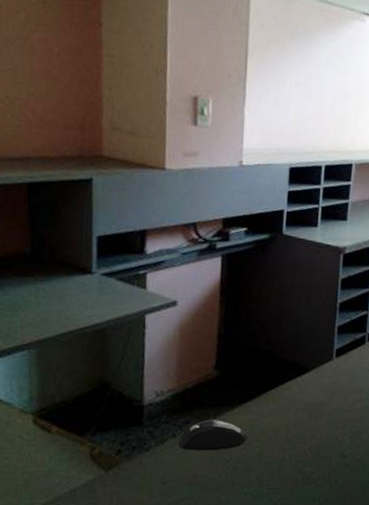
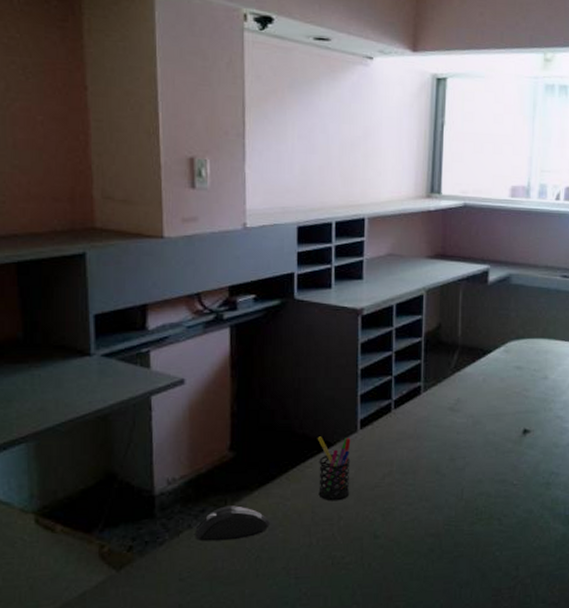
pen holder: none [293,362,327,422] -> present [317,436,351,501]

